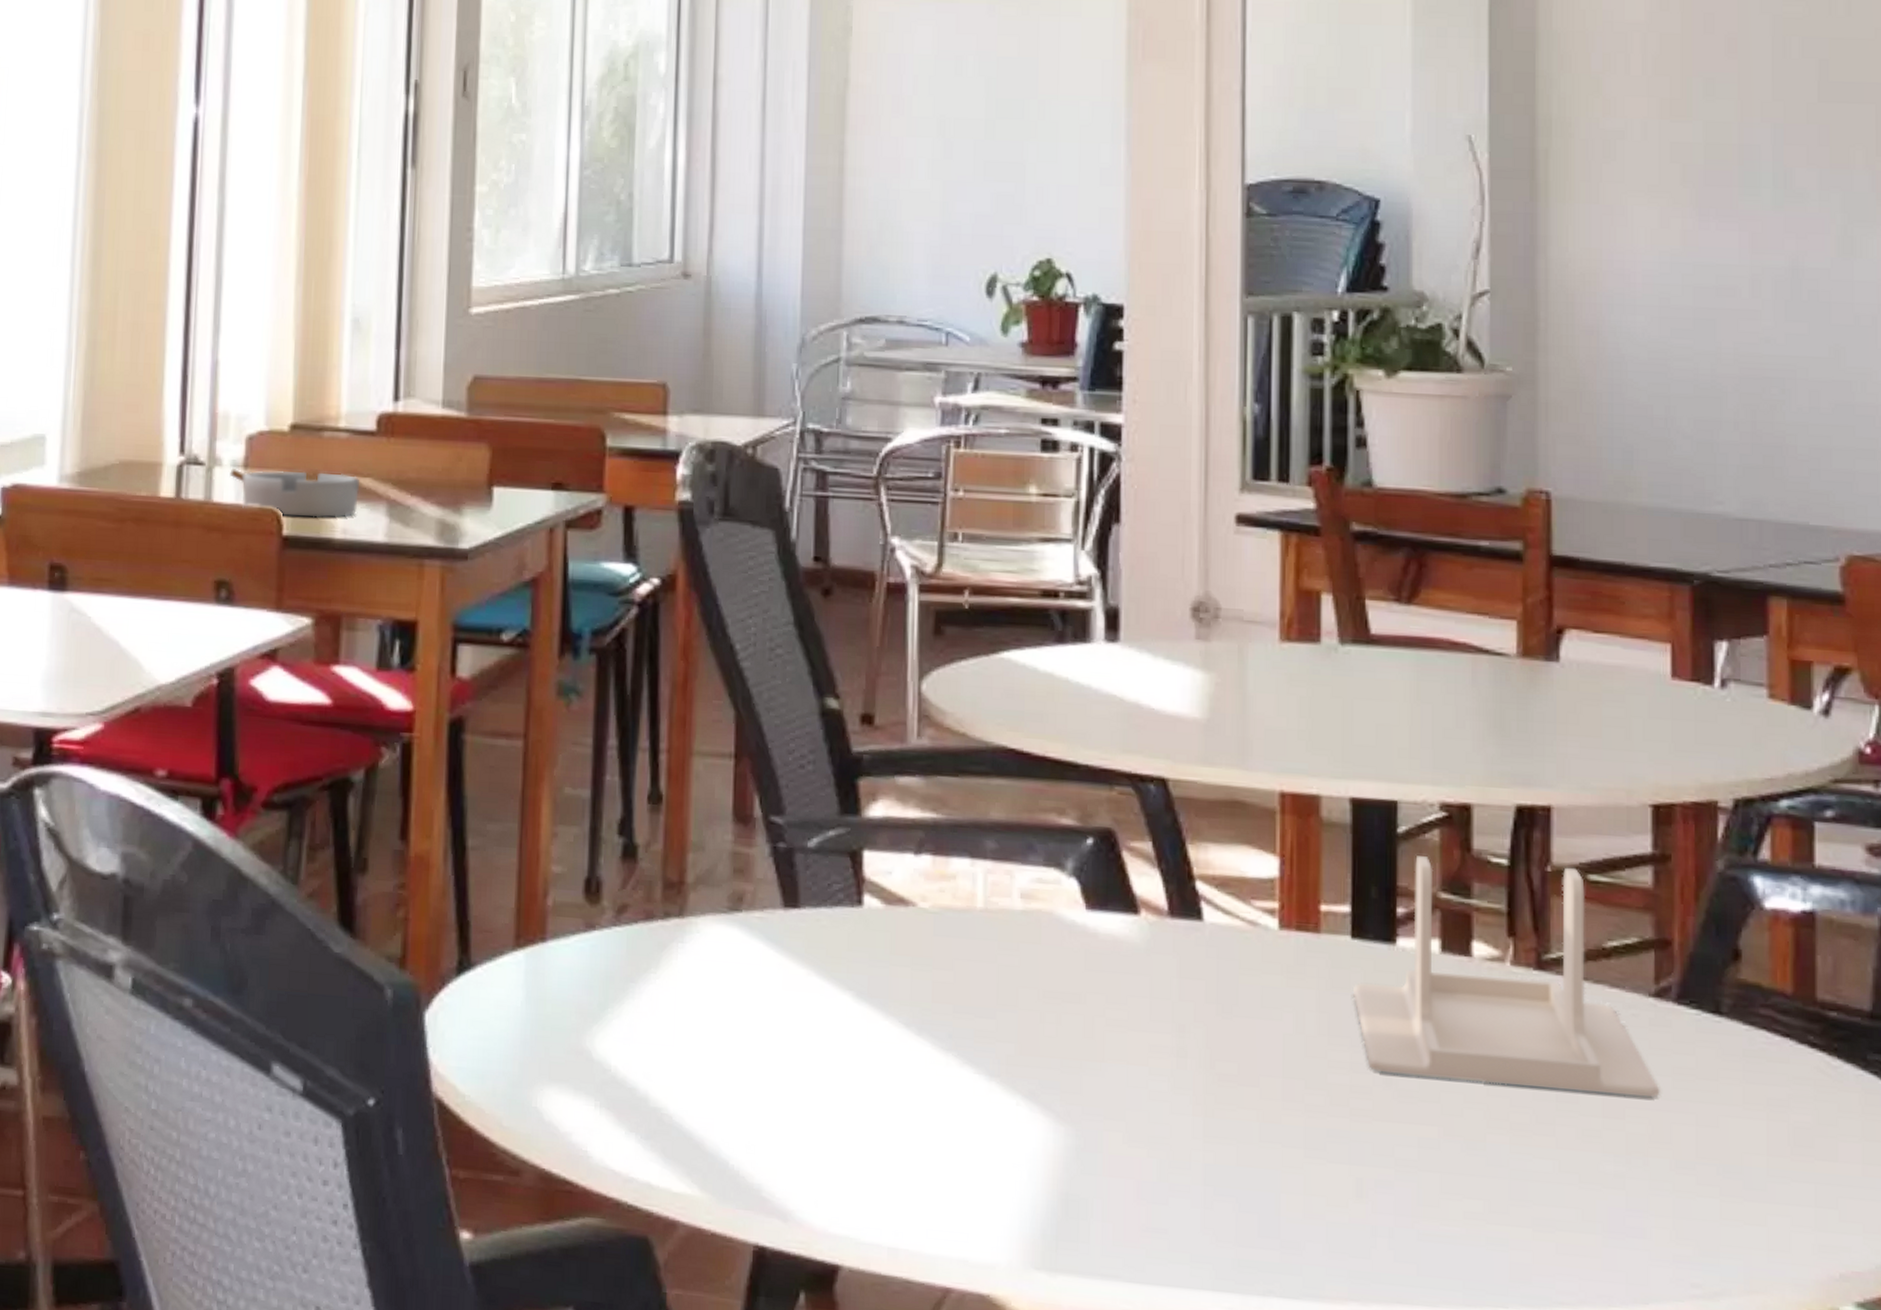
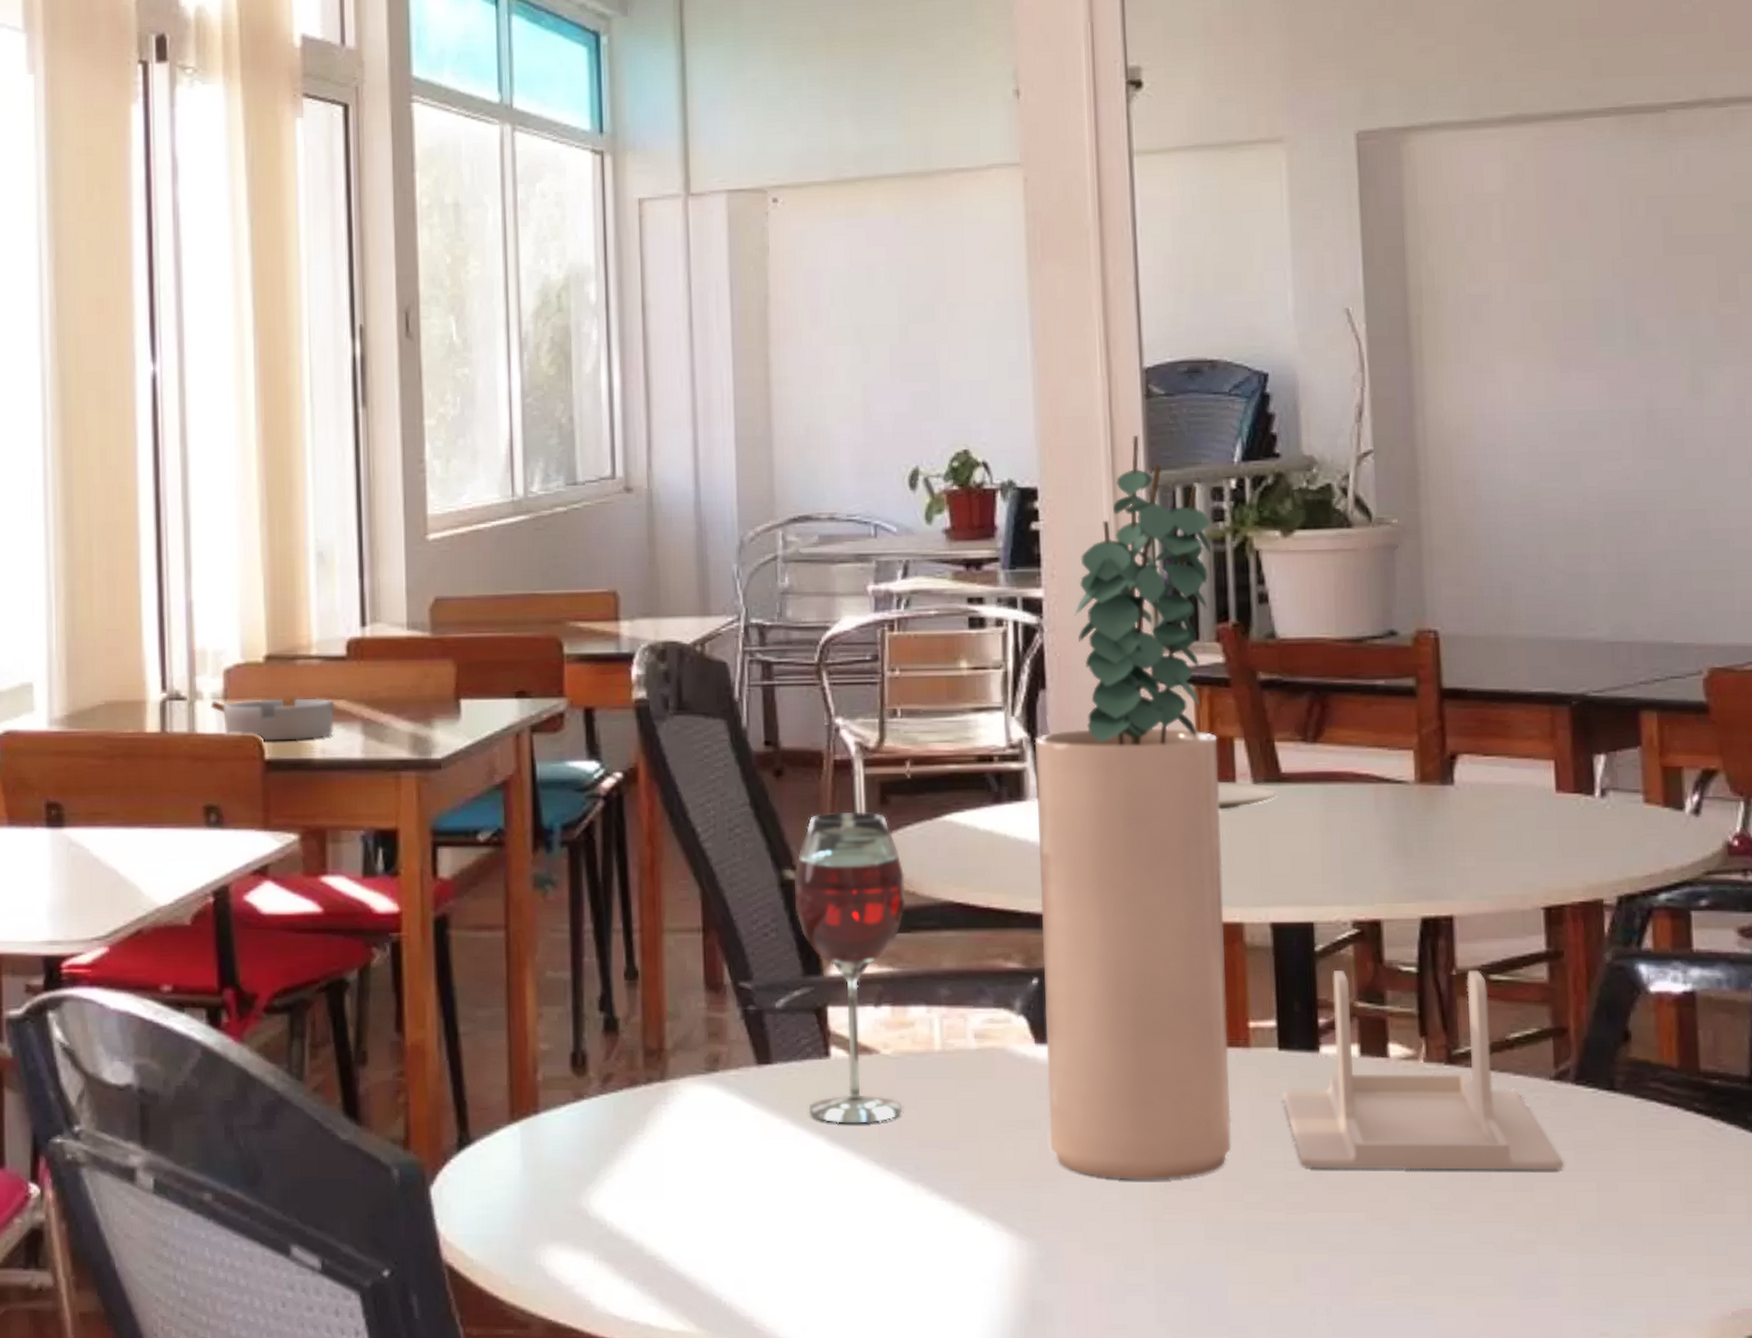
wineglass: none [834,639,956,982] -> present [794,811,906,1123]
vase: none [1096,256,1309,1072] -> present [1034,436,1232,1180]
plate: none [1300,638,1366,670] -> present [1217,781,1278,810]

